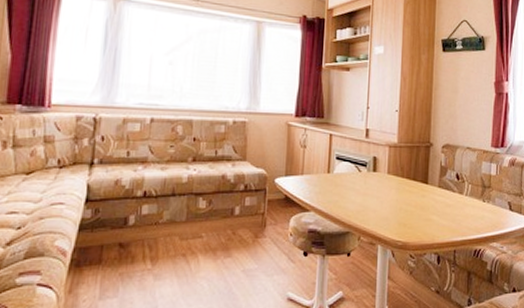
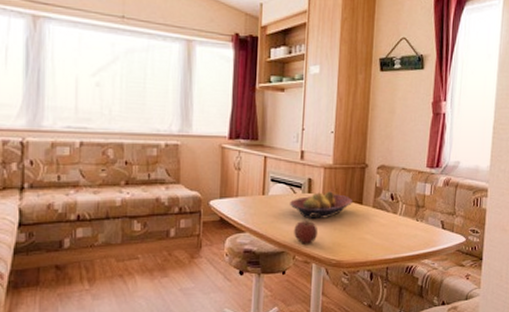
fruit bowl: none [355,169,419,199] -> present [290,190,353,220]
apple: none [359,200,384,225] -> present [294,221,318,244]

